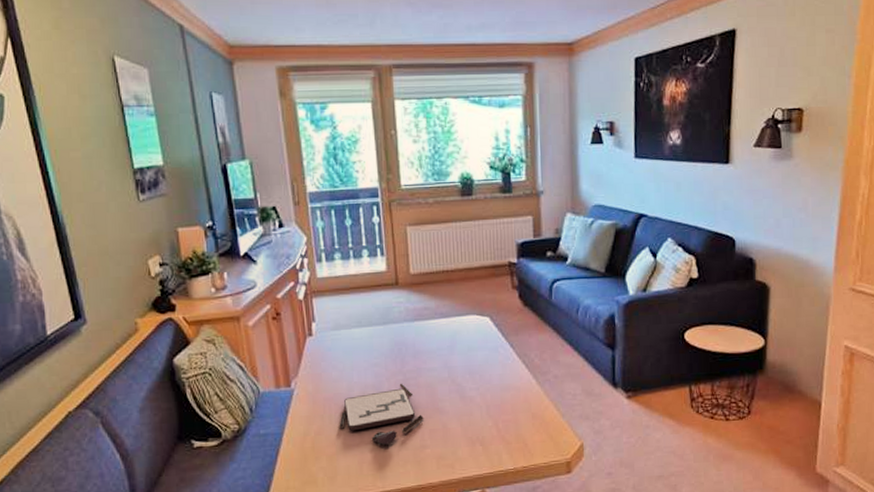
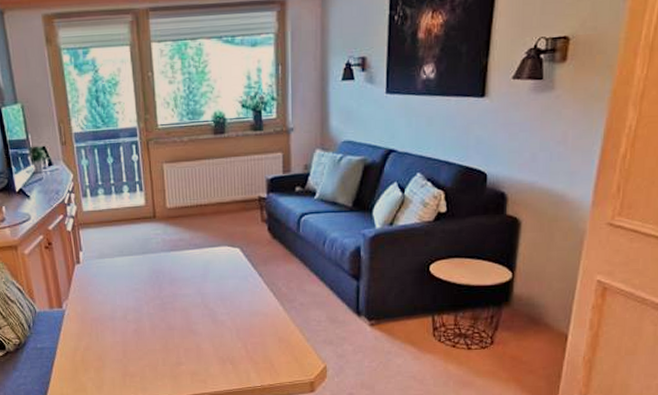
board game: present [339,383,424,445] -> none [104,307,179,361]

